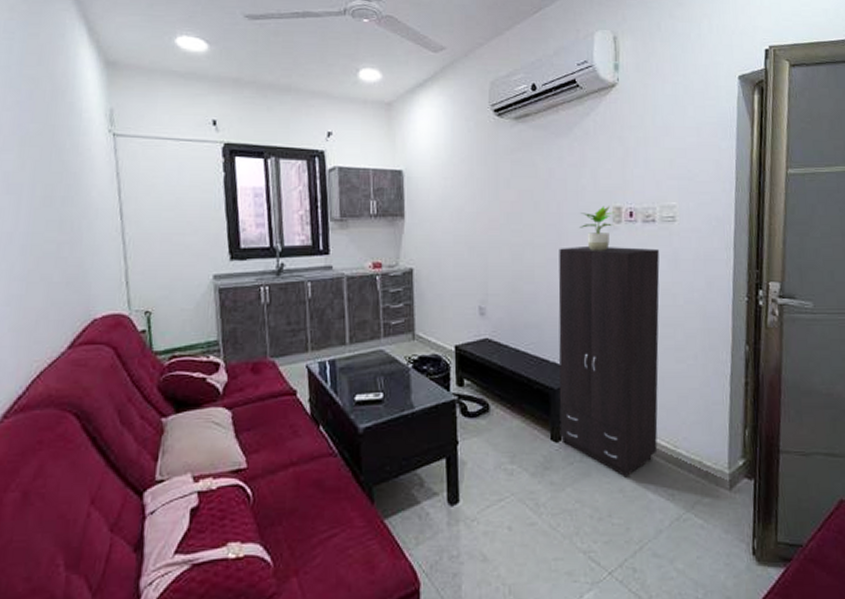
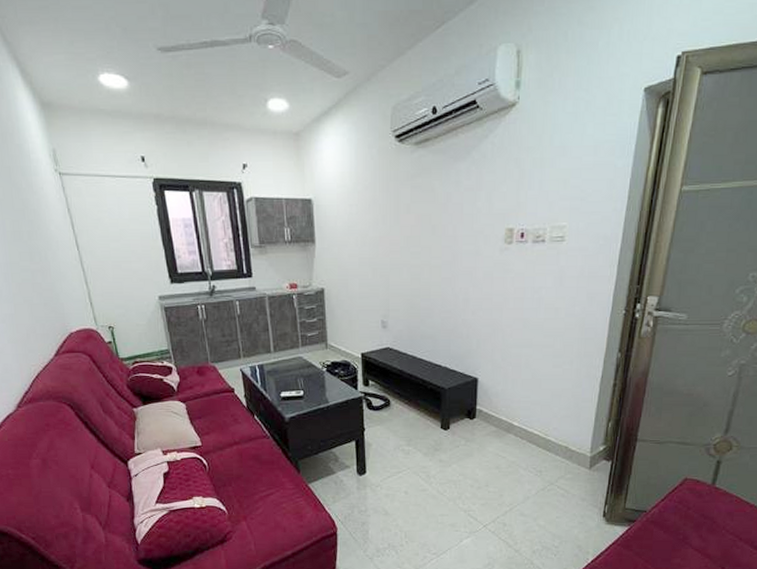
cabinet: present [558,245,660,478] -> none [448,265,546,458]
potted plant: present [579,206,615,251] -> none [473,228,506,270]

